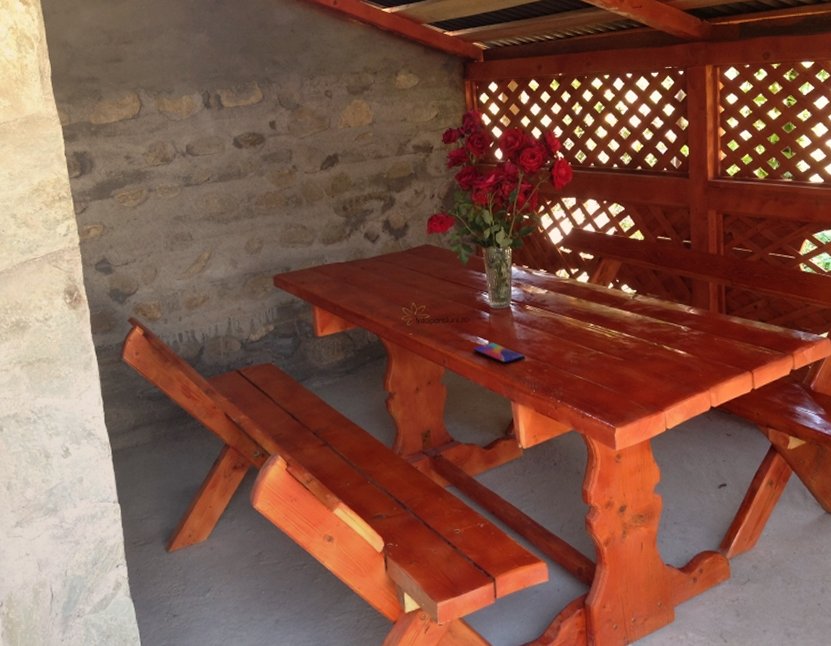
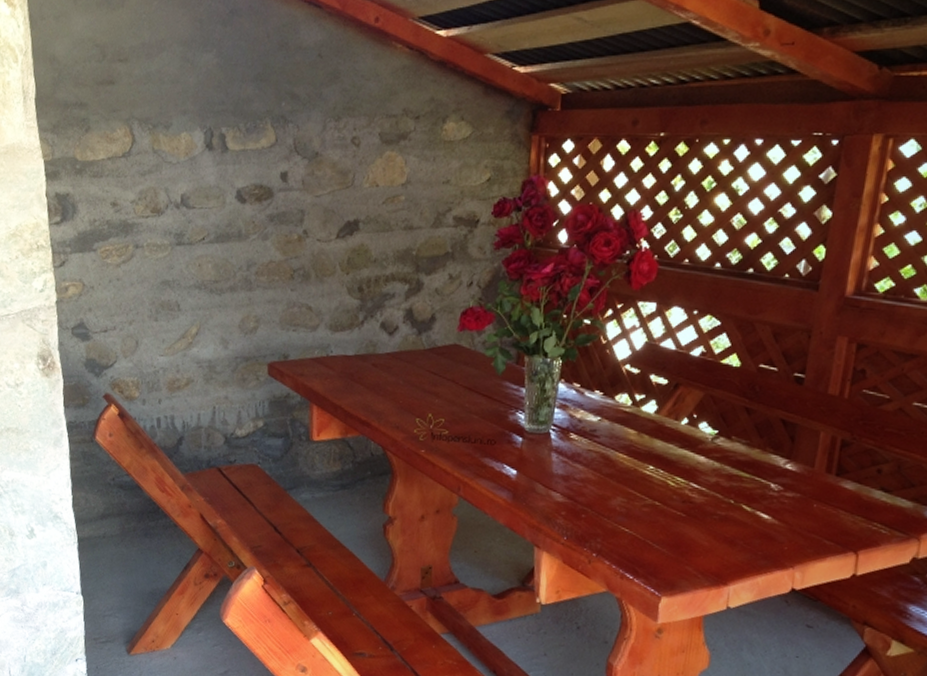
smartphone: present [473,343,526,364] -> none [496,473,561,501]

